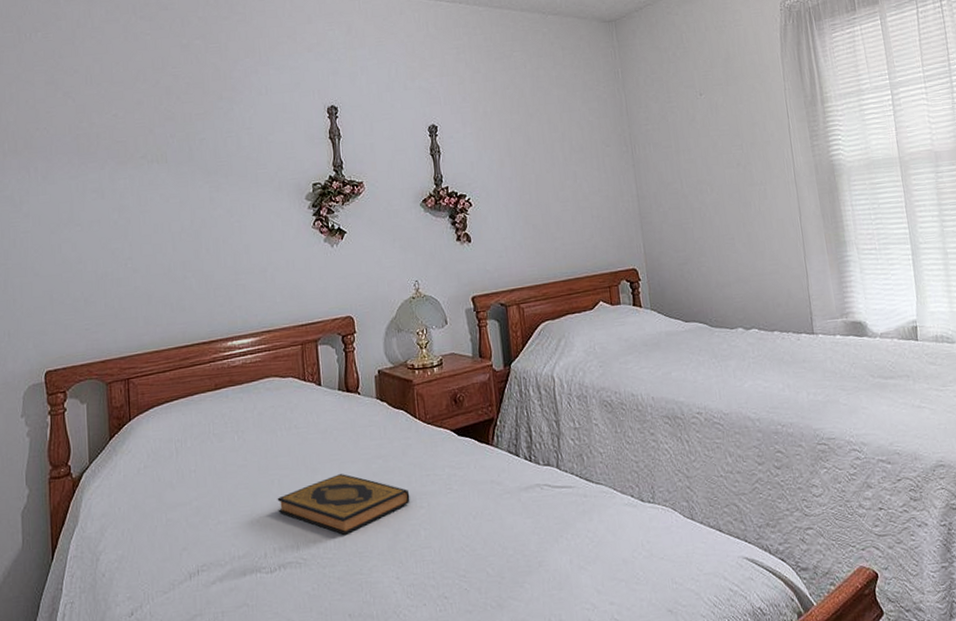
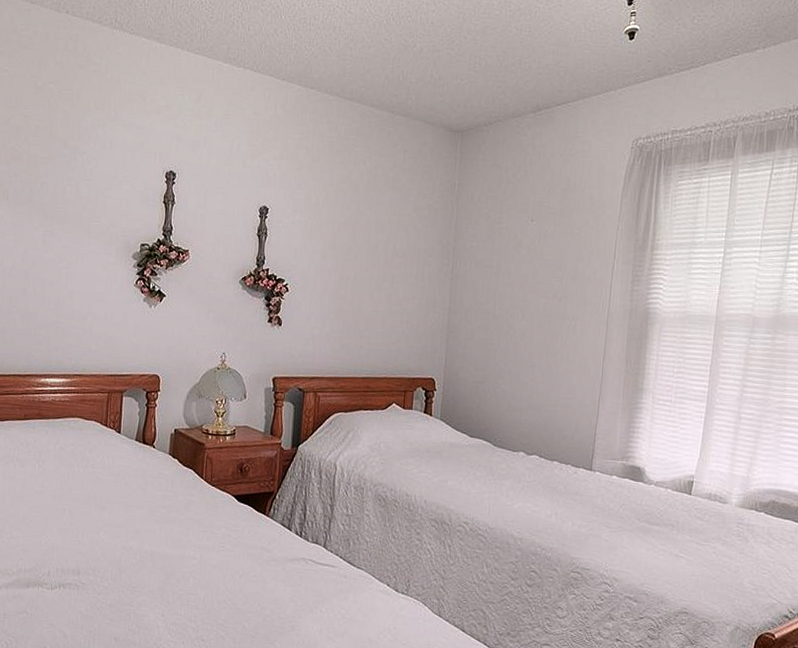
hardback book: present [277,474,410,535] -> none [65,515,186,569]

